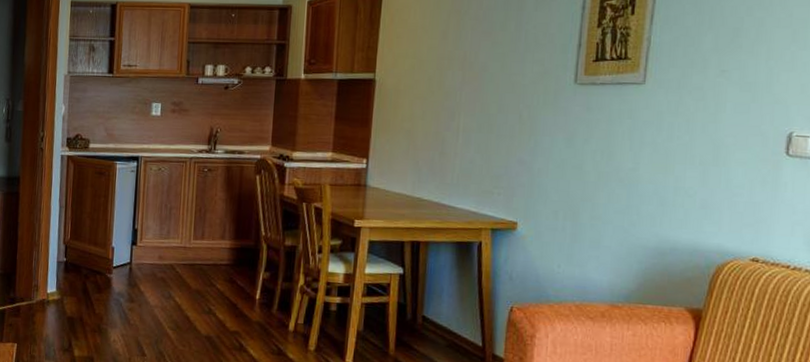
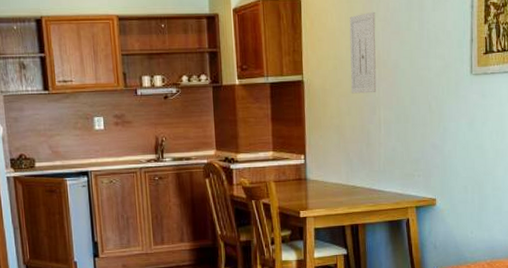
wall art: none [428,9,465,98] -> present [349,11,377,94]

